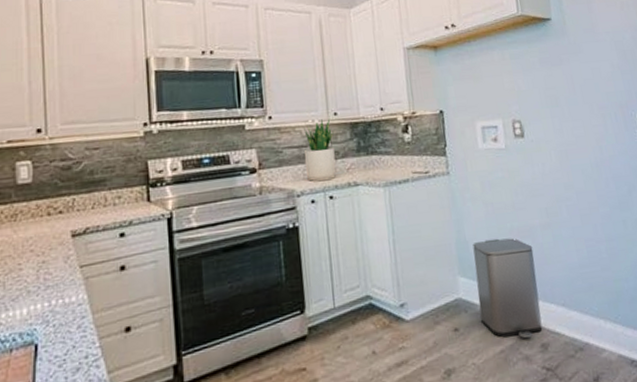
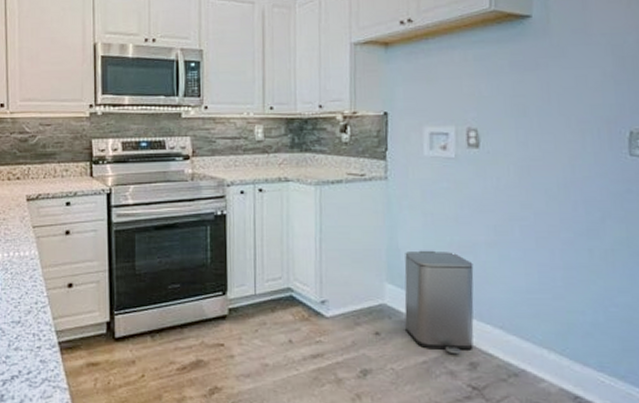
planter: present [303,119,336,182] -> none [236,112,268,174]

